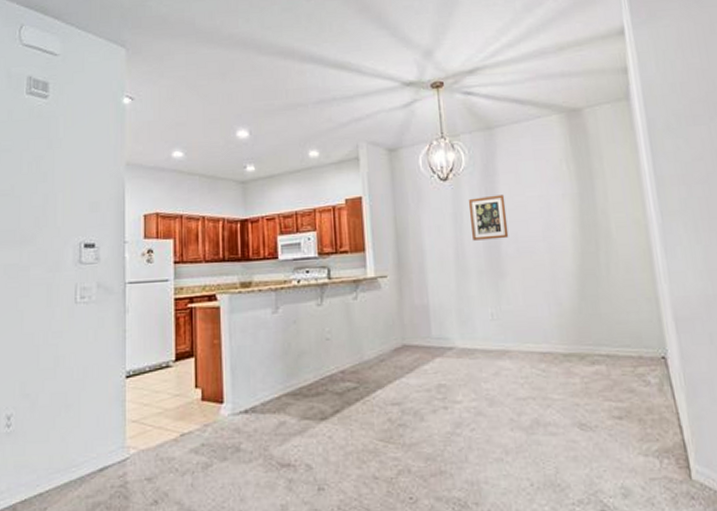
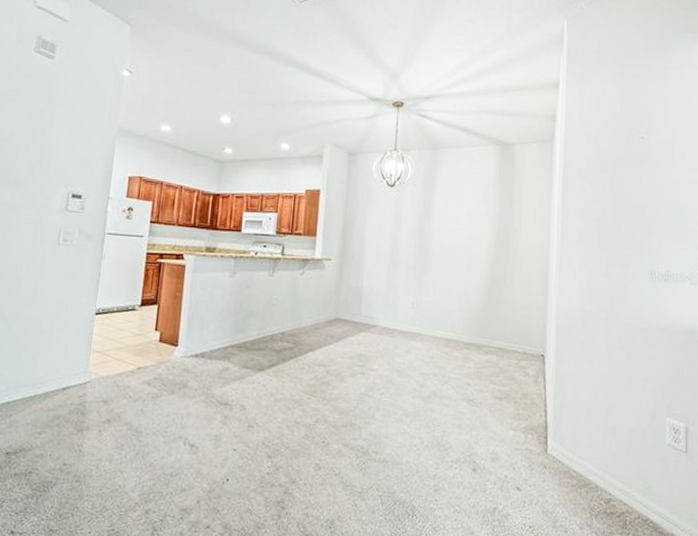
wall art: present [468,194,509,241] -> none [407,205,439,243]

